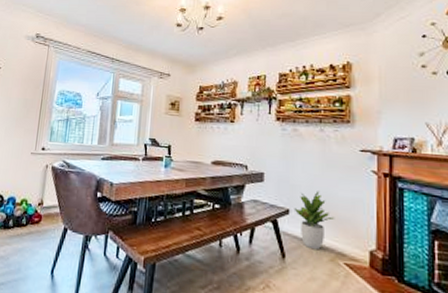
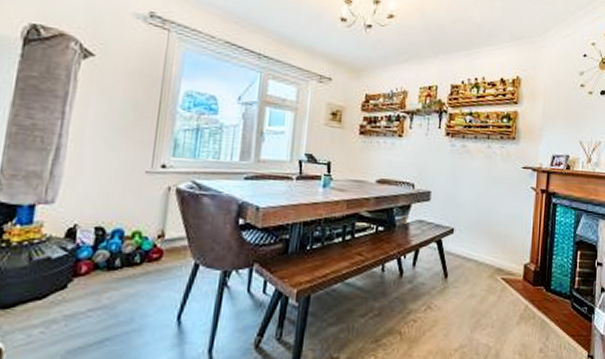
potted plant: present [294,191,335,250] -> none [458,208,496,268]

